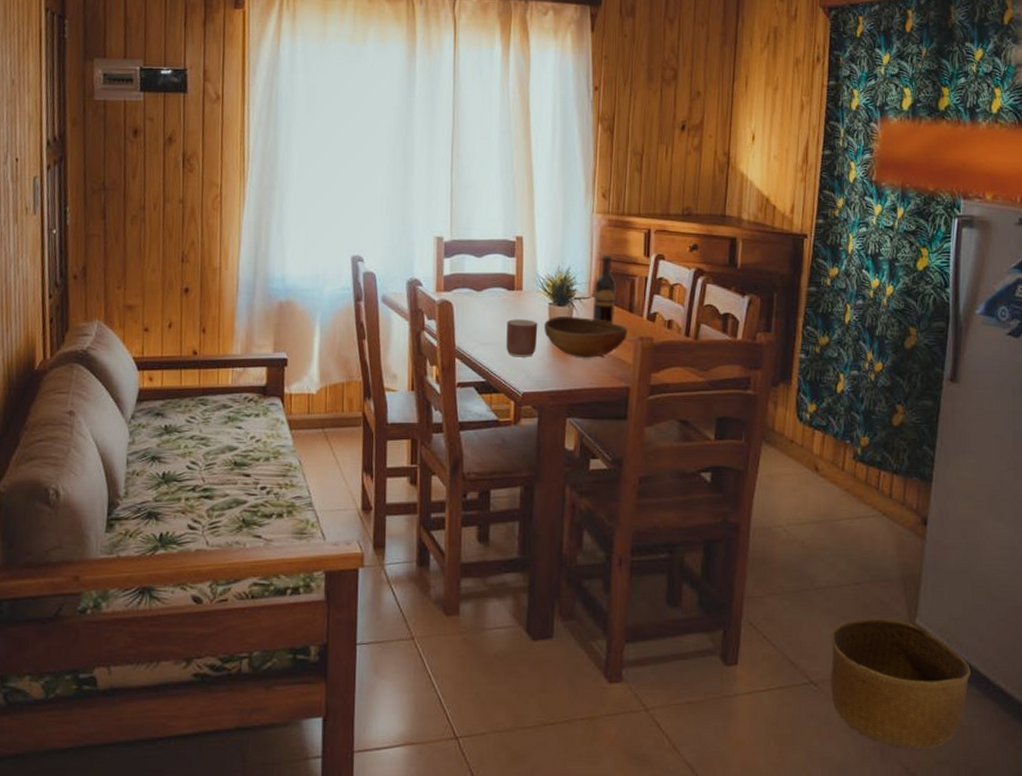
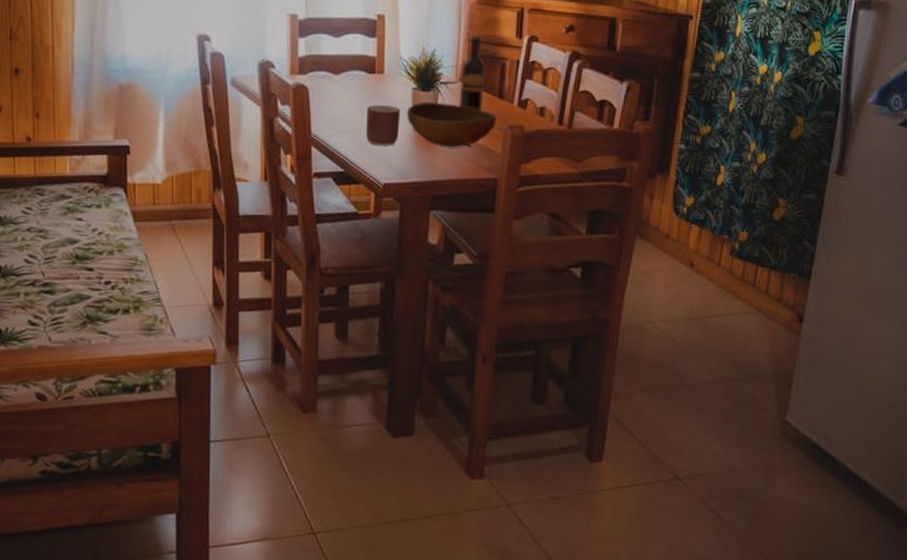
basket: present [830,618,971,749] -> none [695,415,838,542]

